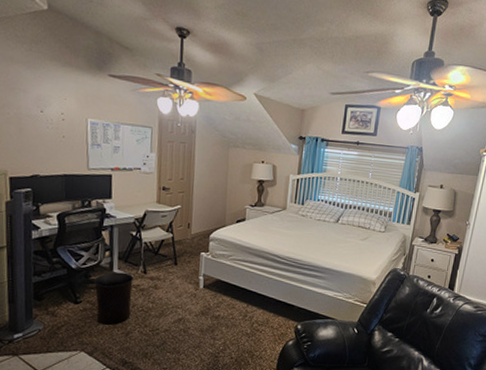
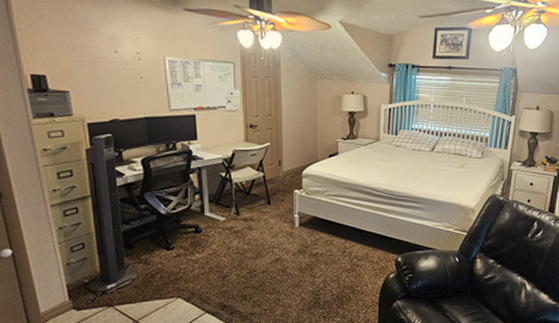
waste bin: present [94,272,133,325] -> none [186,215,226,270]

